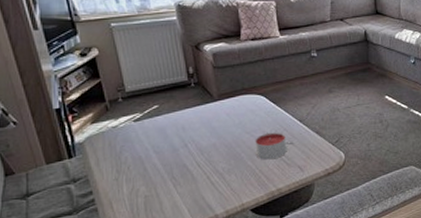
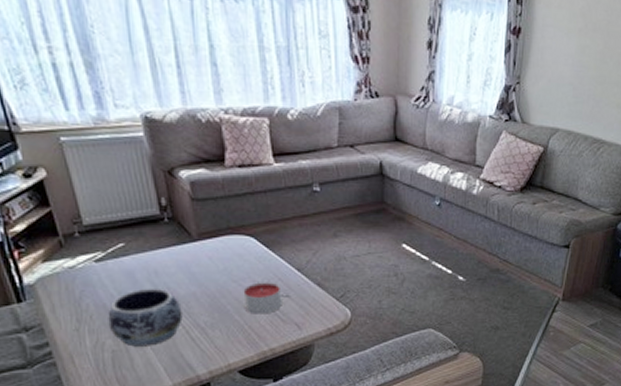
decorative bowl: none [142,141,204,192] -> present [107,288,183,347]

